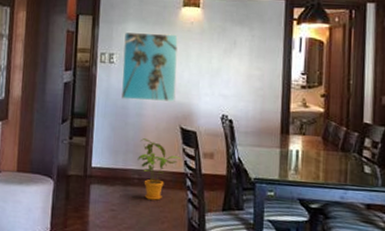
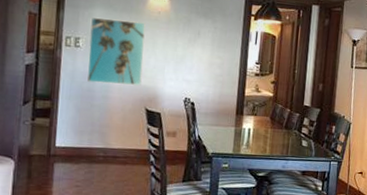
house plant: present [137,138,182,201] -> none [103,119,146,176]

